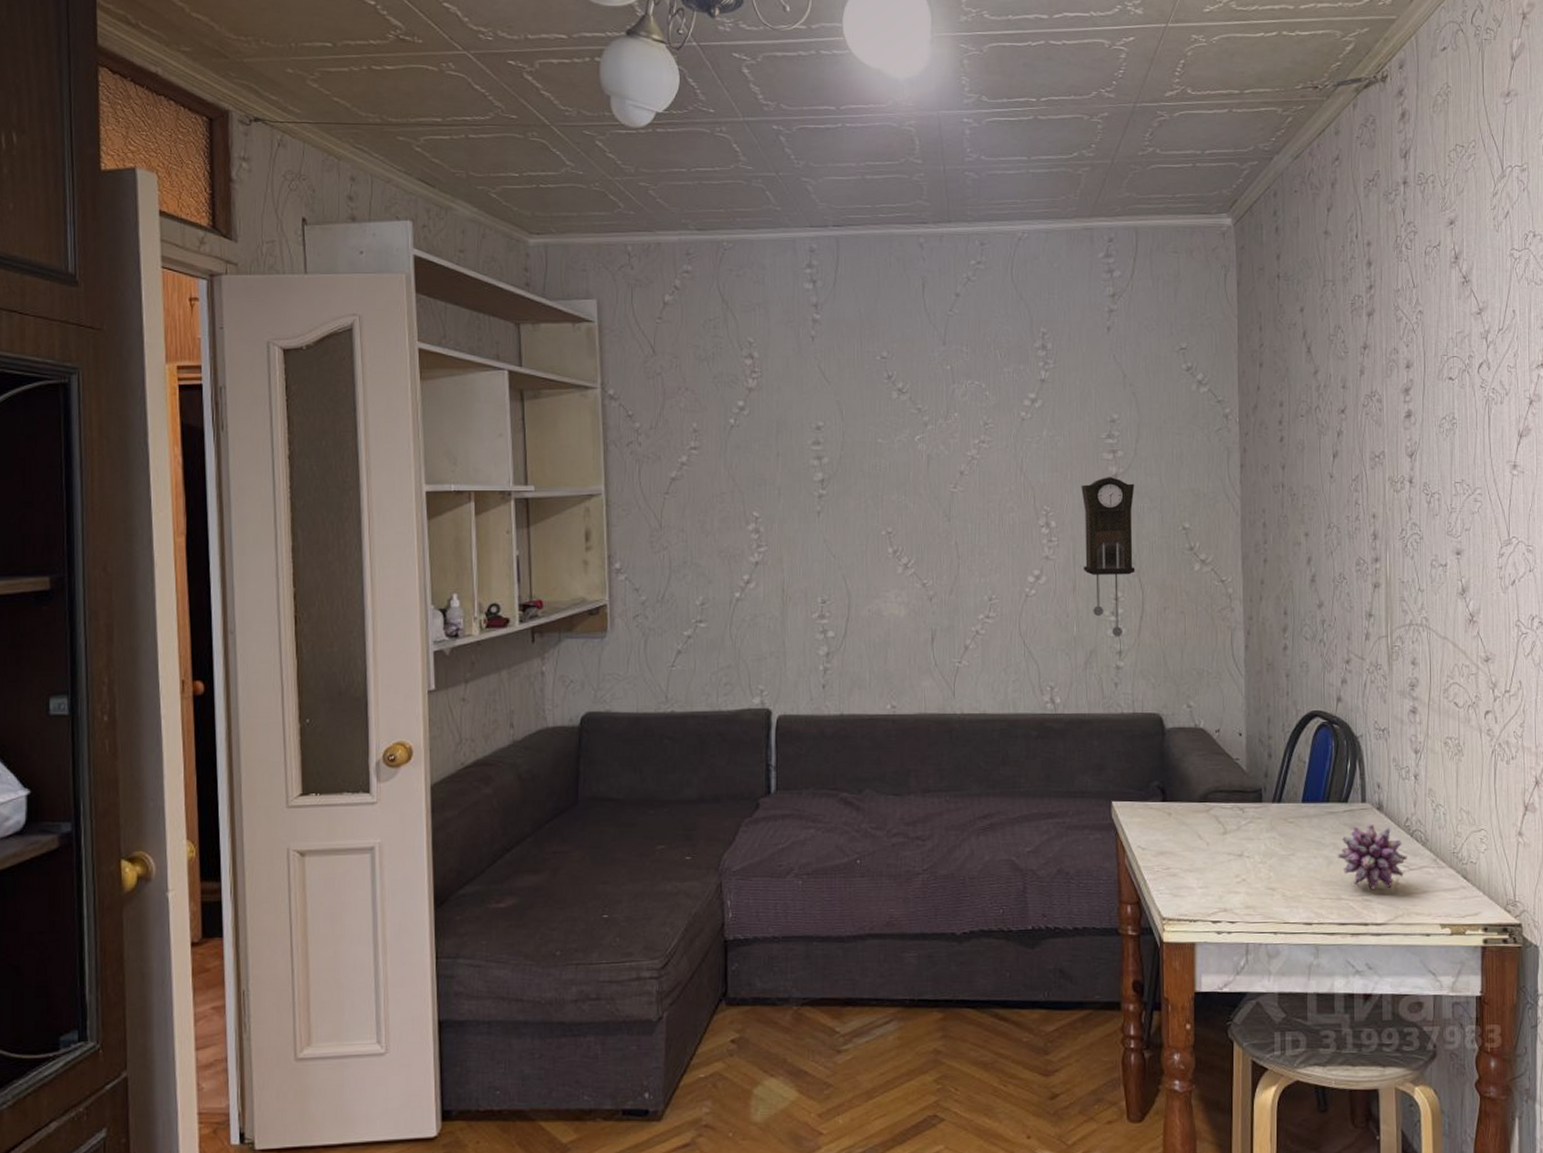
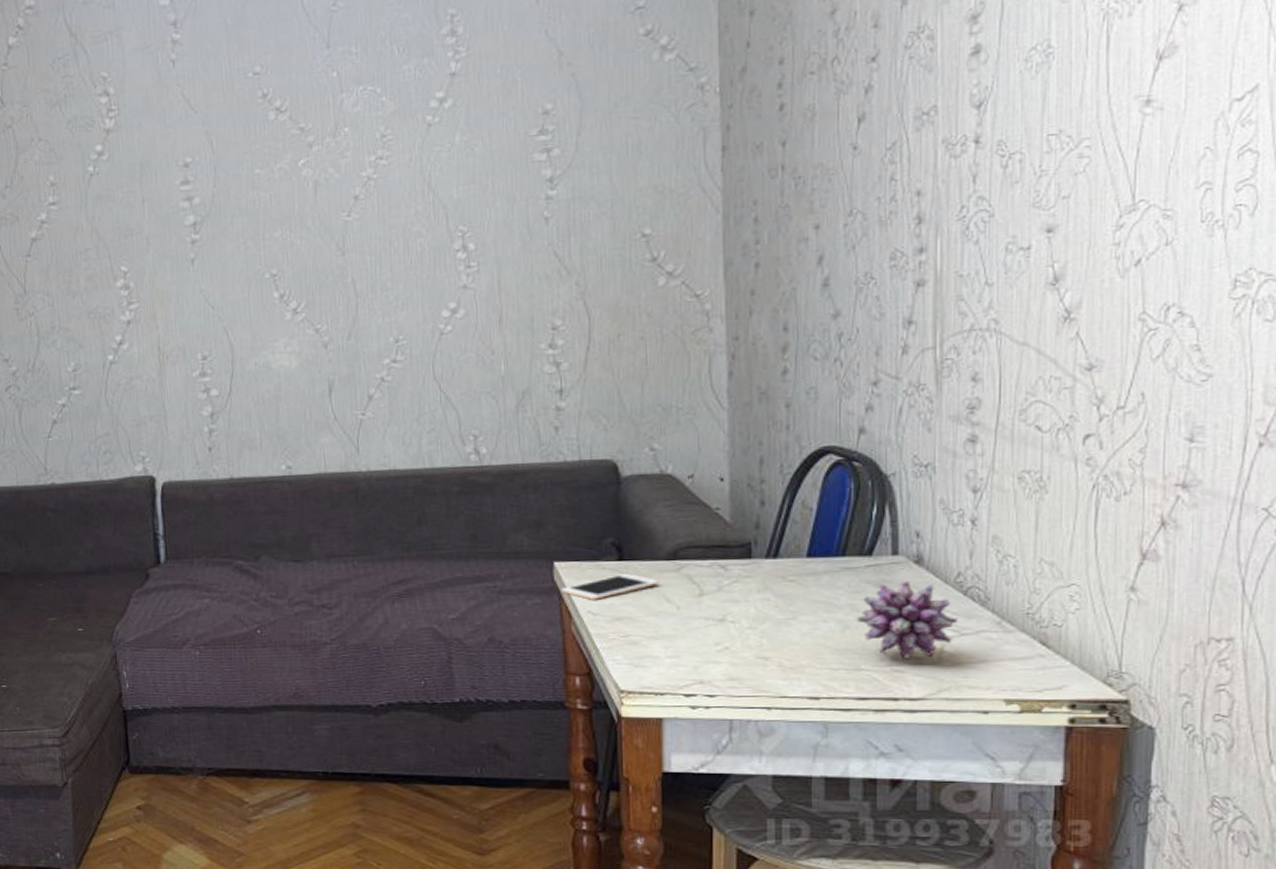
pendulum clock: present [1081,477,1136,637] -> none [506,181,579,374]
cell phone: none [1117,812,1194,836] -> present [561,573,660,600]

